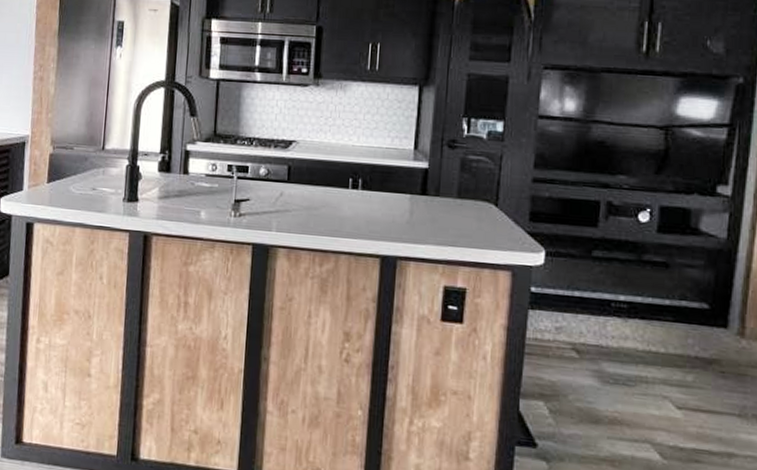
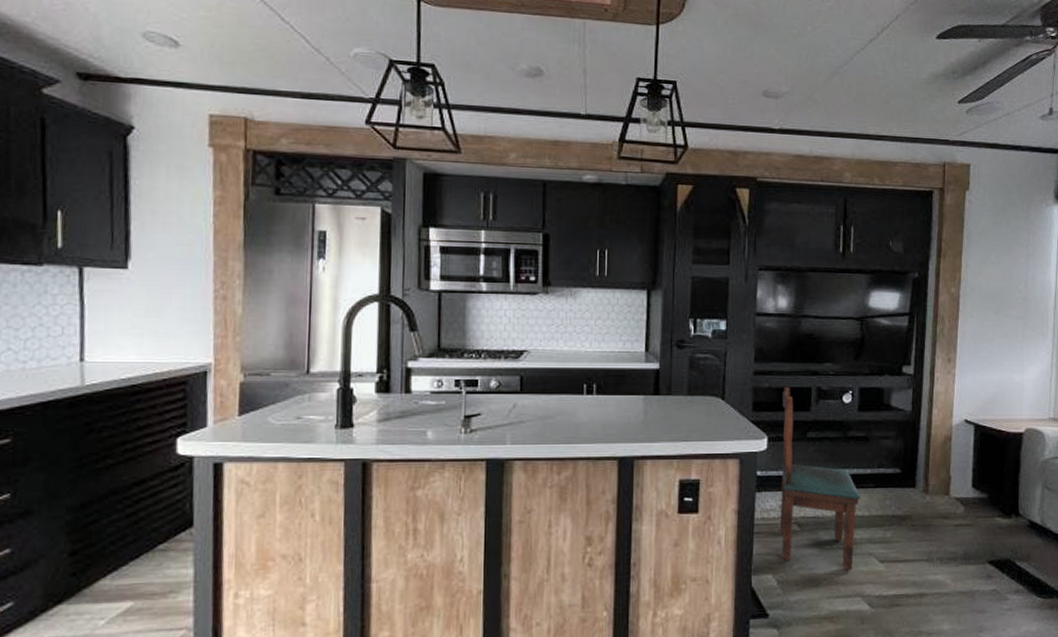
dining chair: none [554,198,656,413] -> present [779,387,861,571]

